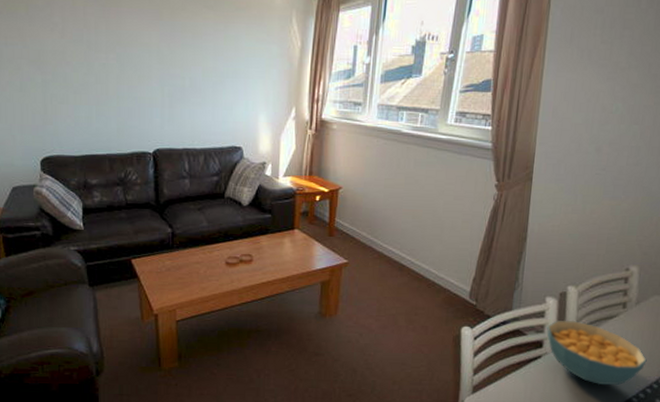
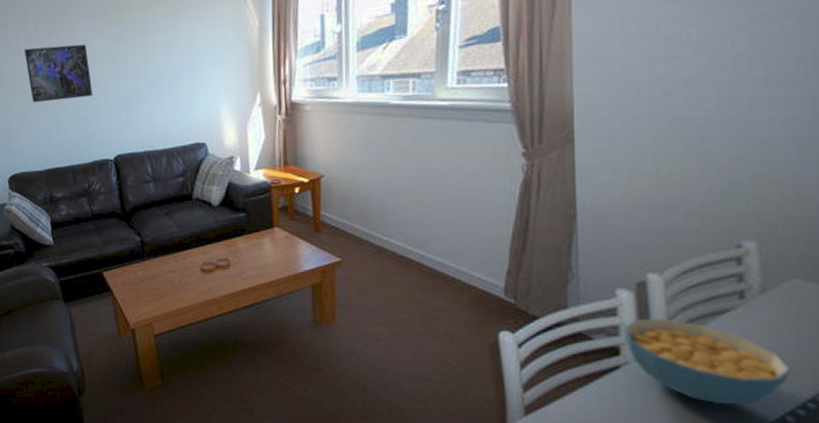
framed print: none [70,31,138,90] -> present [24,44,93,103]

